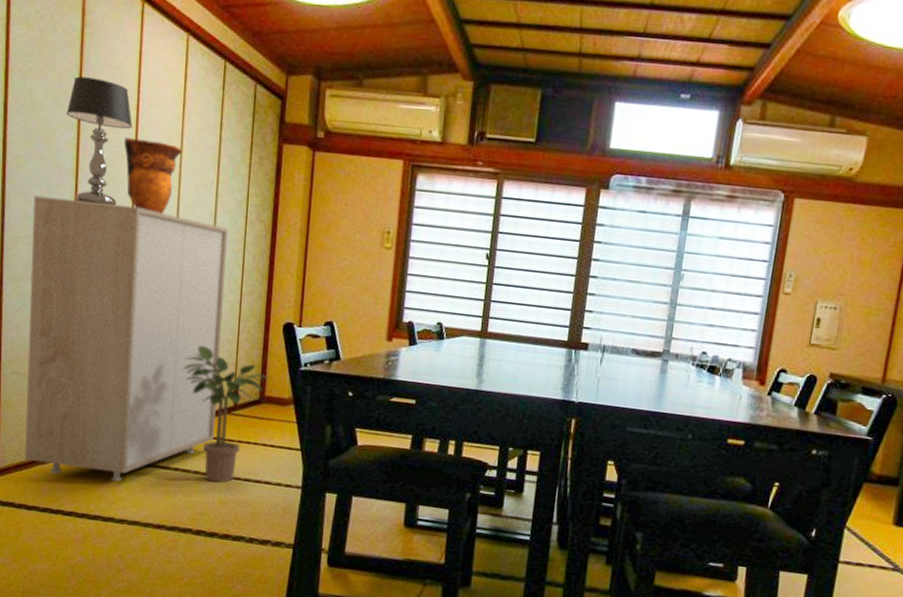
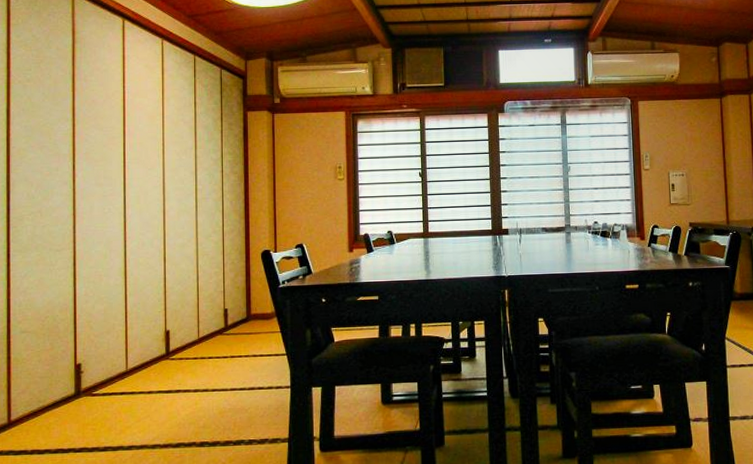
storage cabinet: present [24,195,228,482] -> none [35,176,210,416]
table lamp: present [66,76,132,206] -> none [62,80,120,179]
decorative vase: present [123,137,183,214] -> none [113,122,165,179]
potted plant: present [183,345,269,483] -> none [177,280,253,397]

